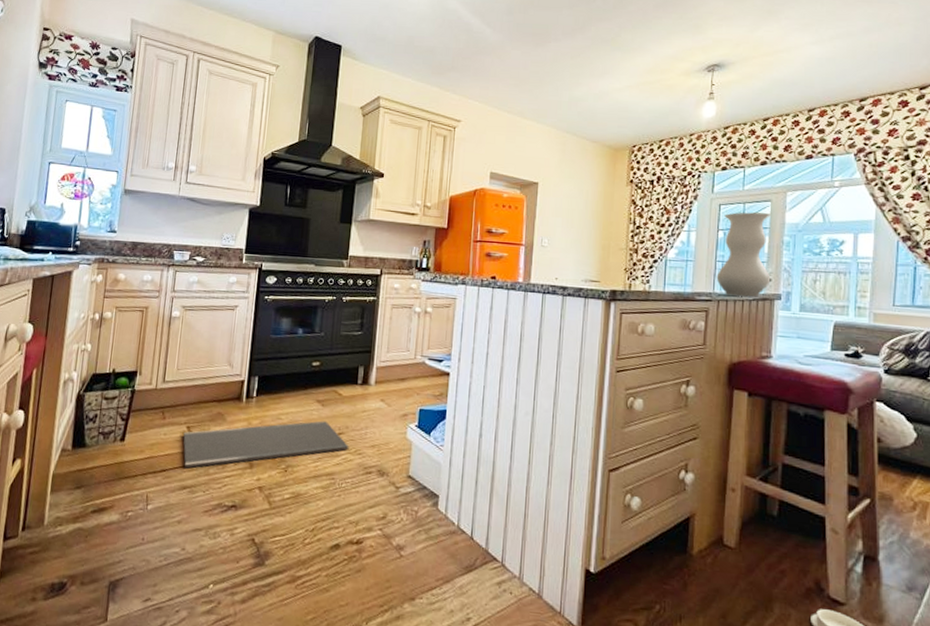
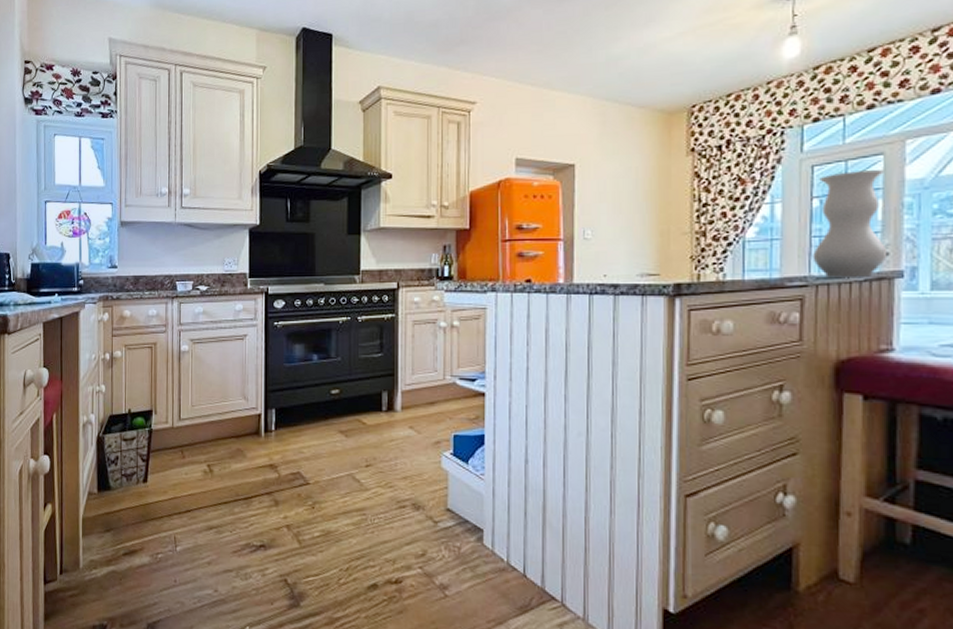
door mat: present [183,421,349,469] -> none [205,453,379,508]

